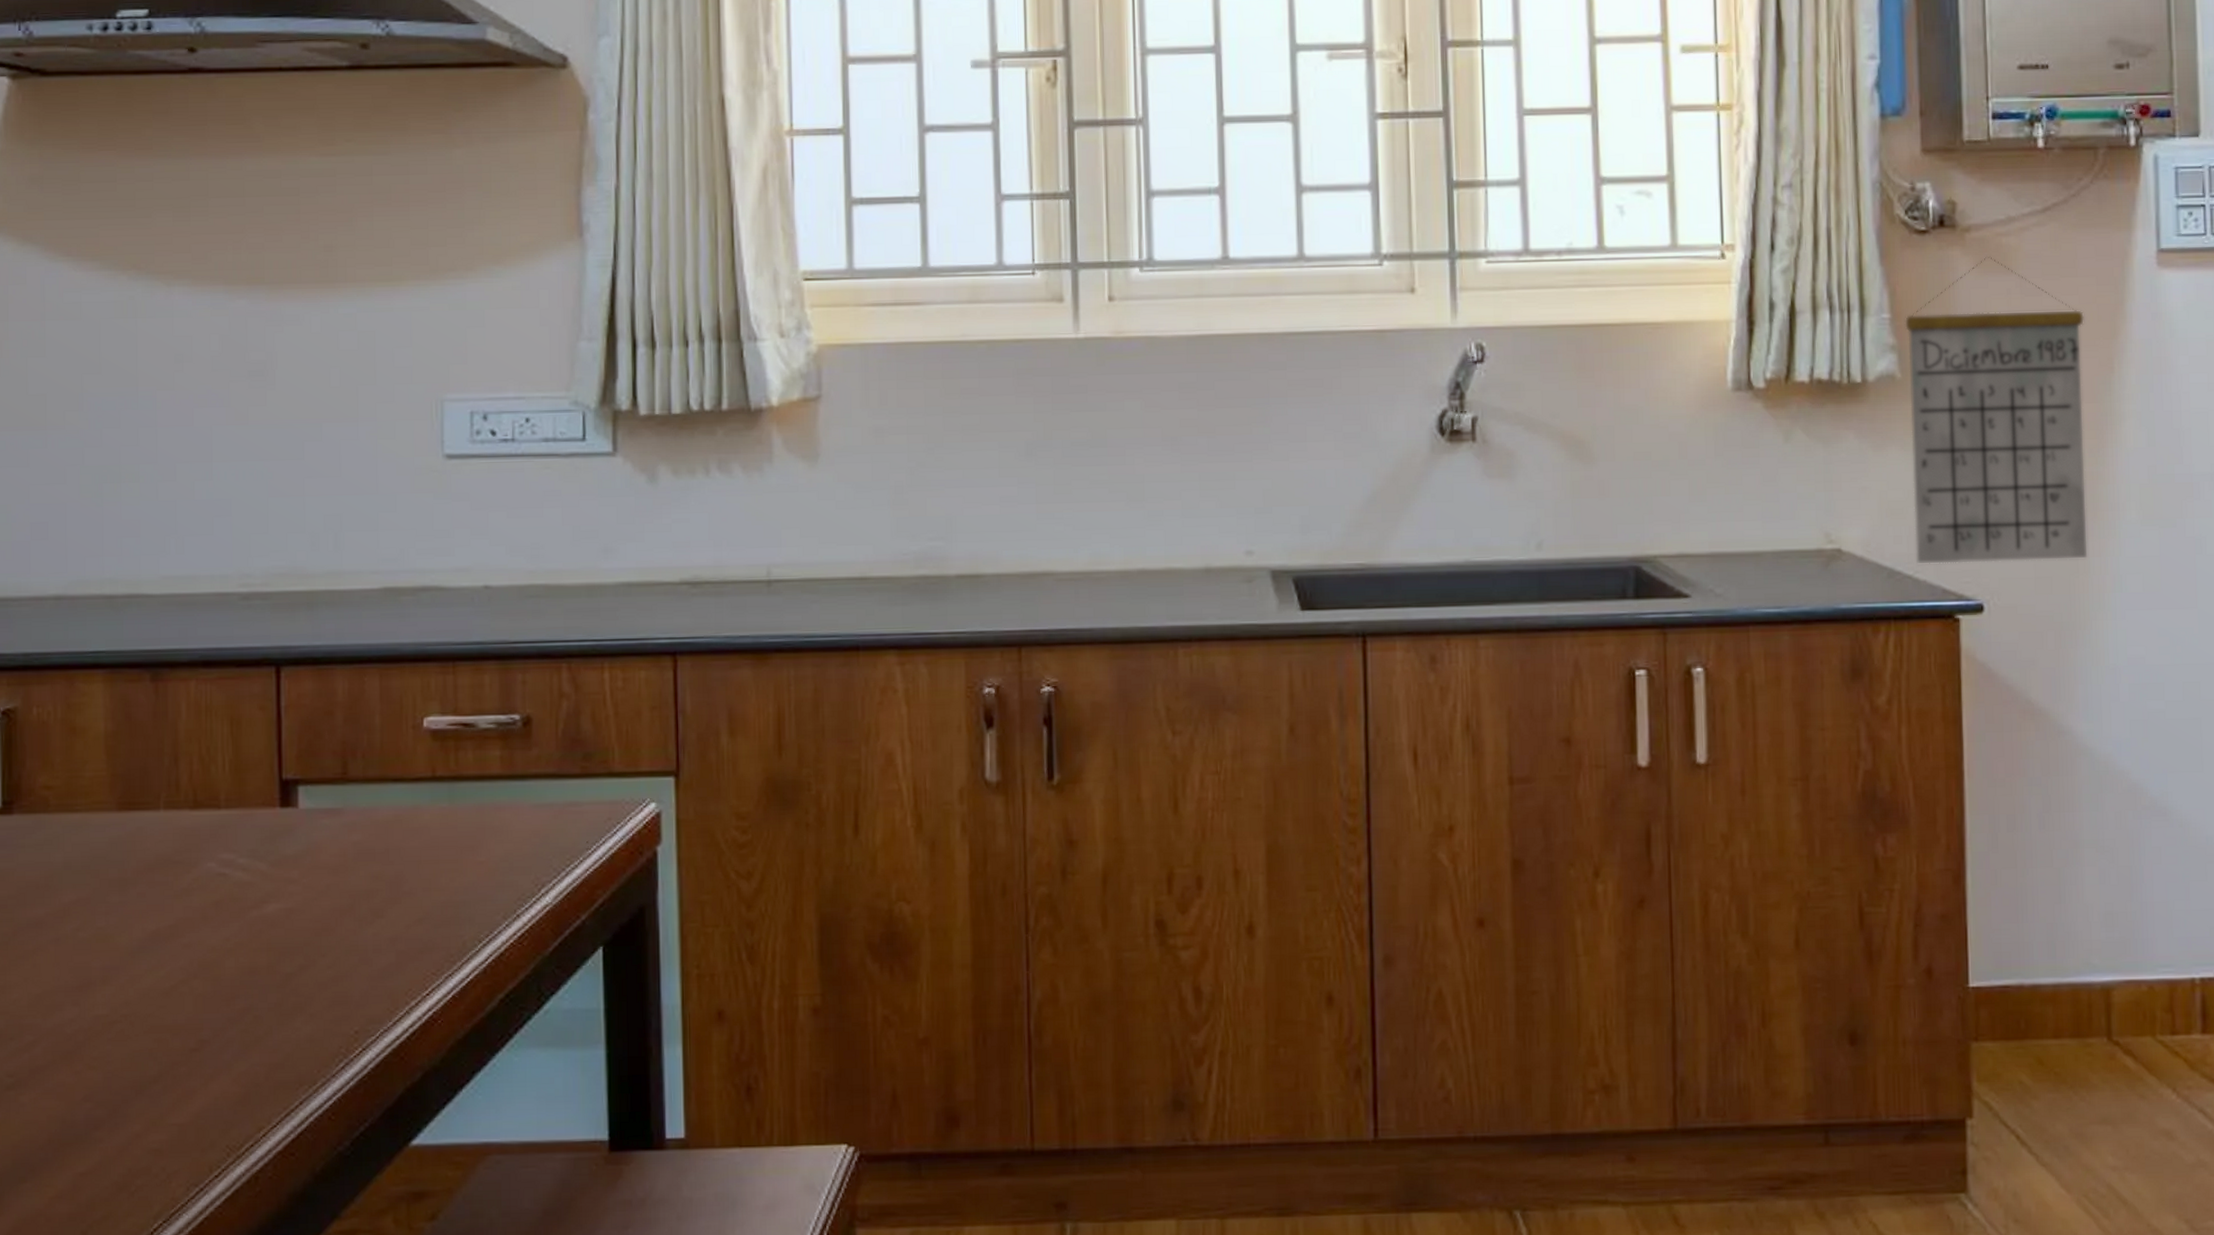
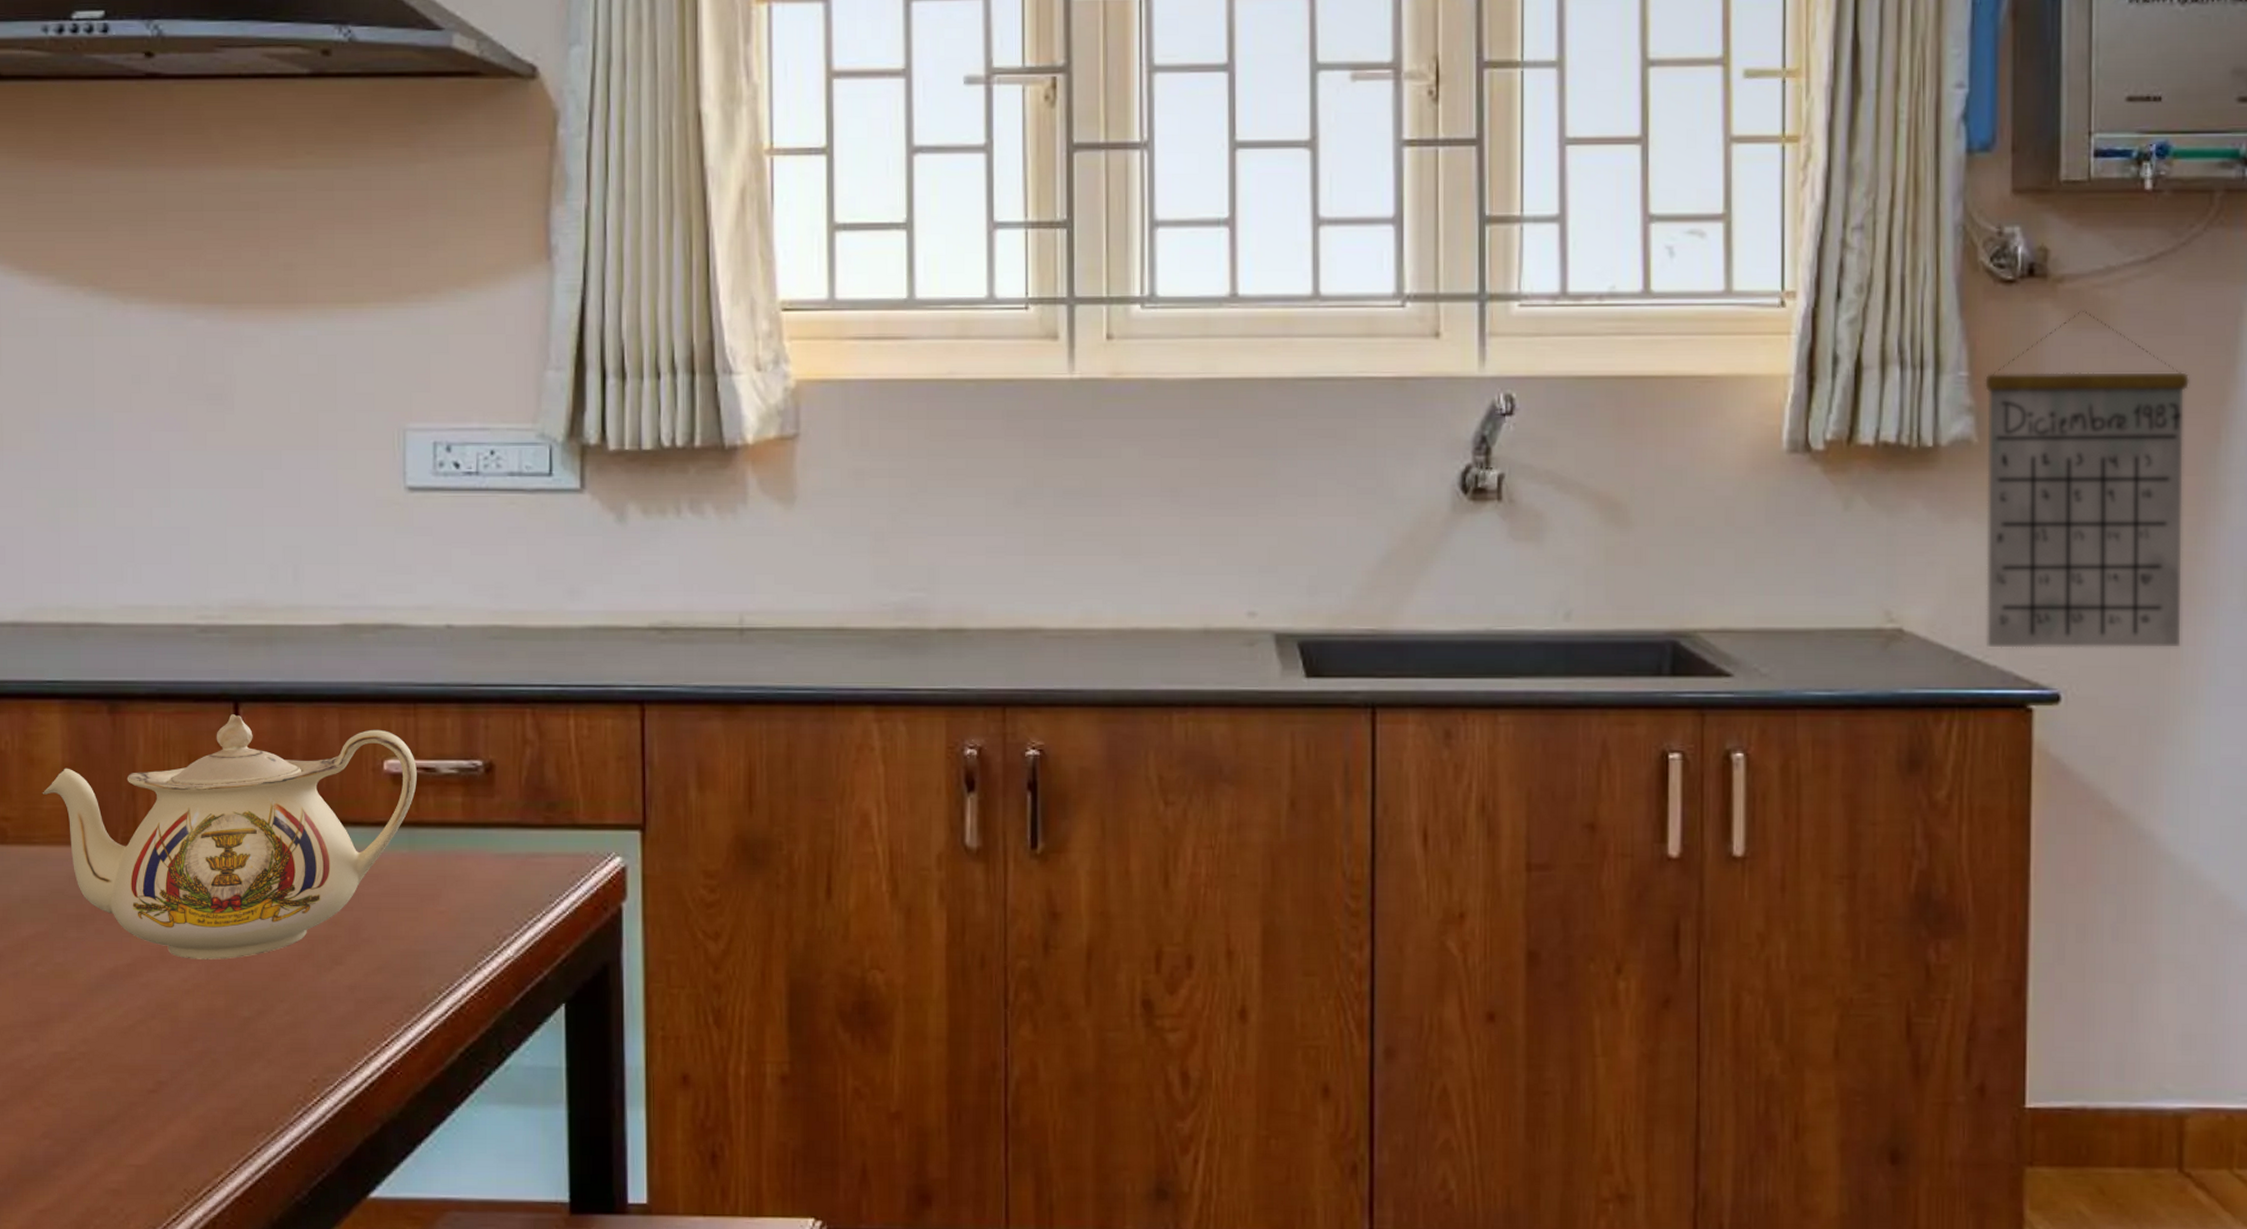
teapot: none [84,678,456,918] -> present [42,714,417,960]

